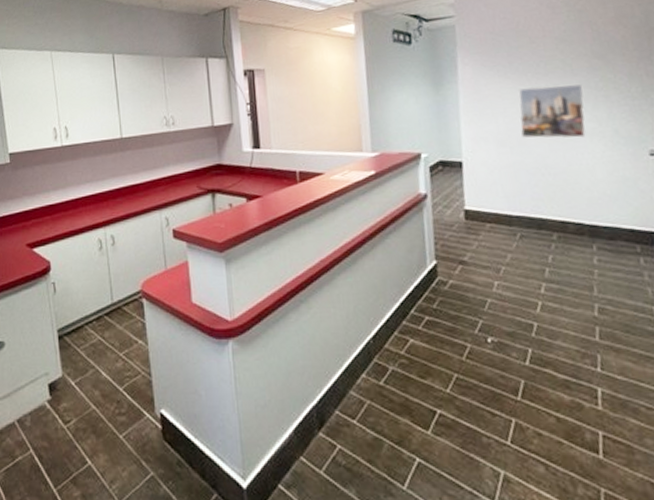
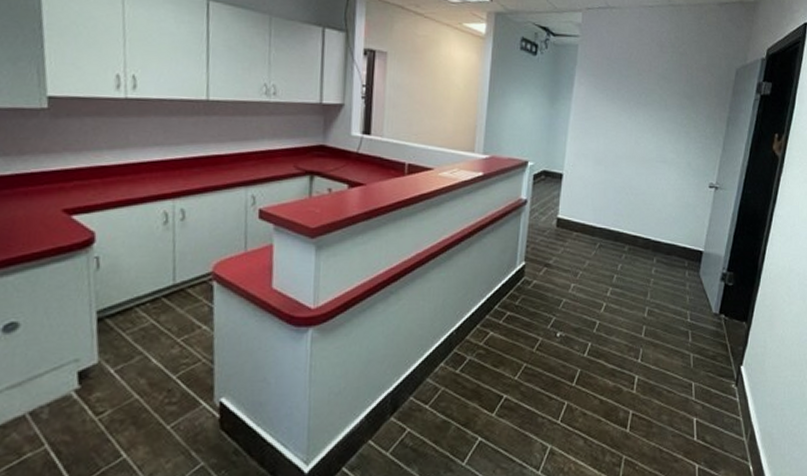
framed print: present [519,84,586,138] -> none [616,114,671,165]

